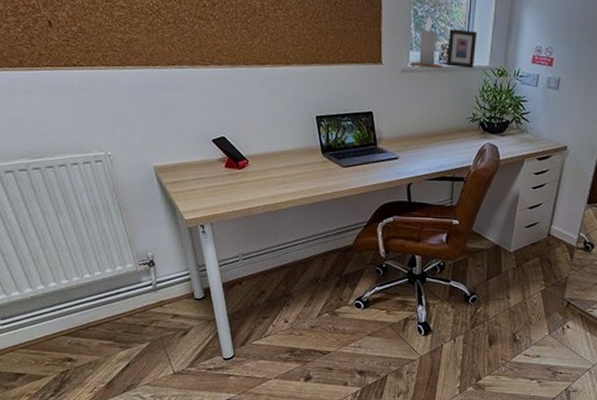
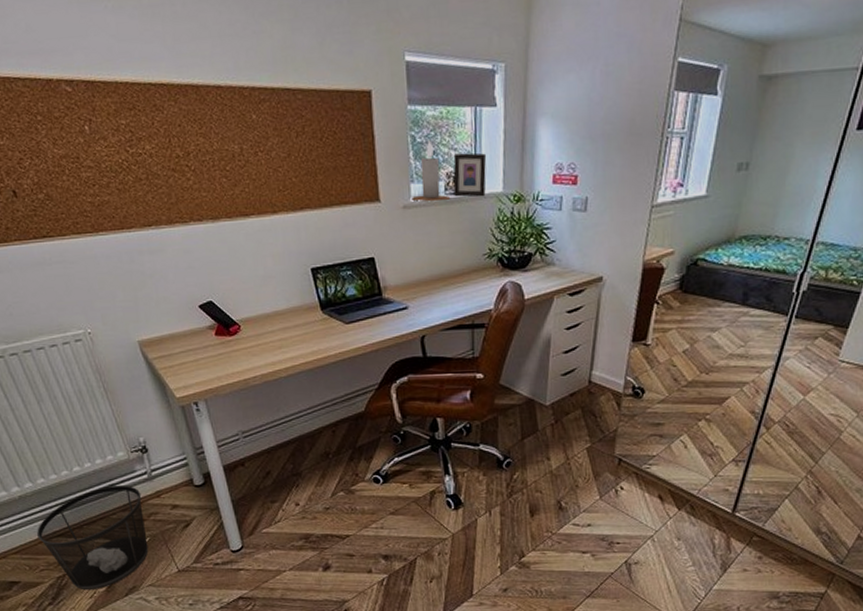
waste bin: none [45,293,148,386] -> present [37,484,149,591]

